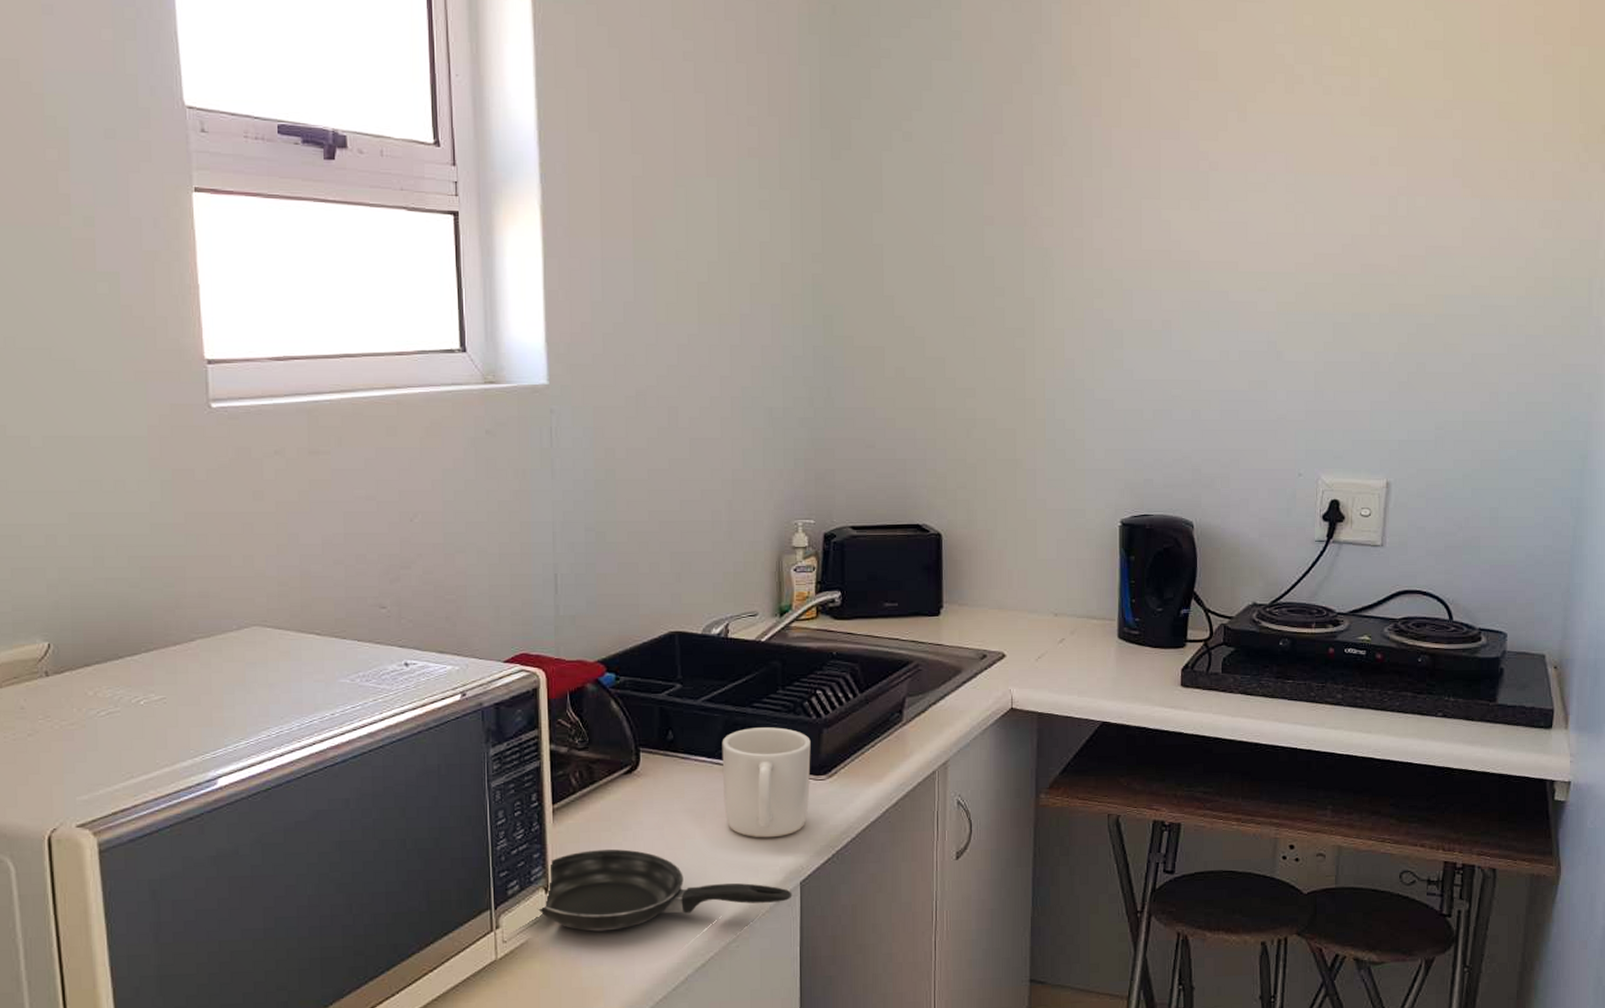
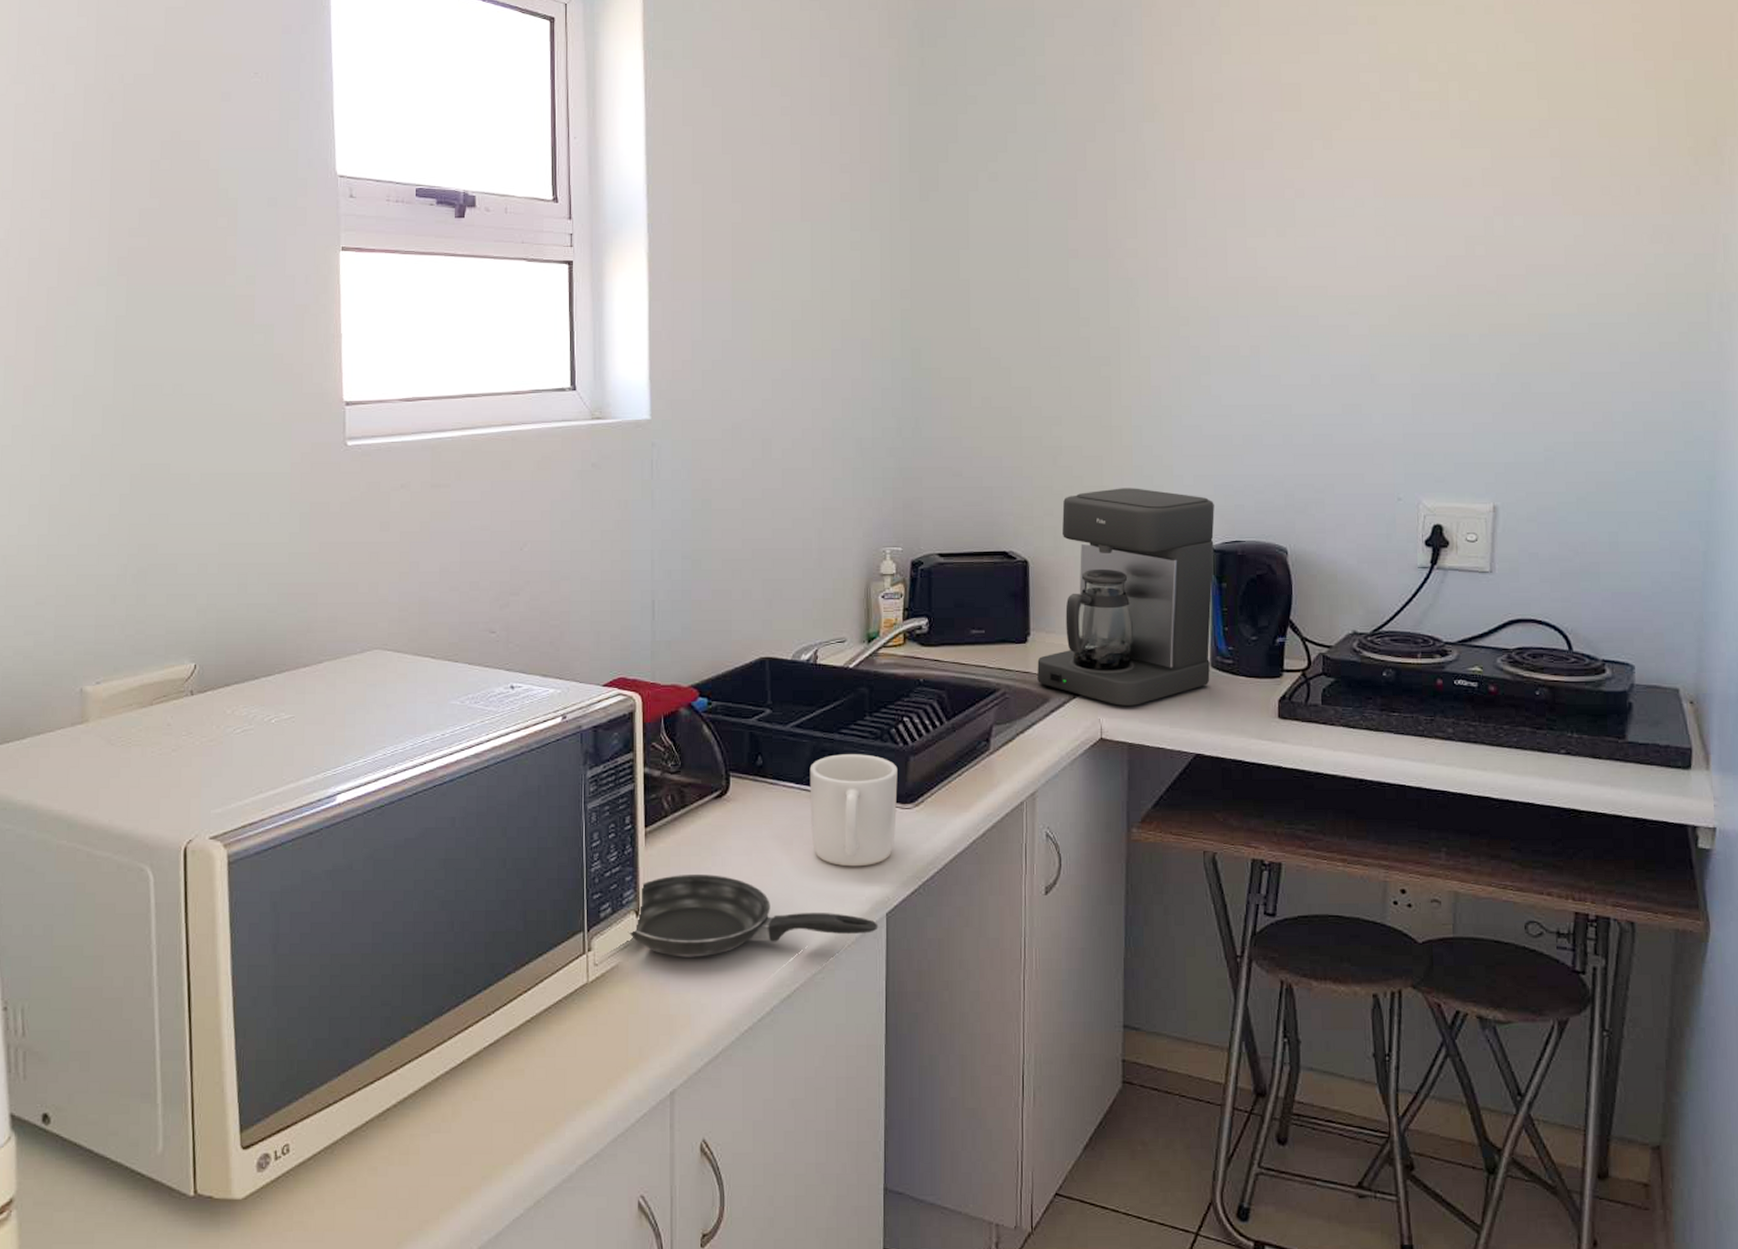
coffee maker: none [950,461,1124,676] -> present [1037,488,1215,706]

